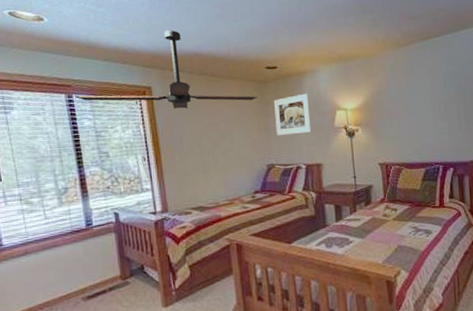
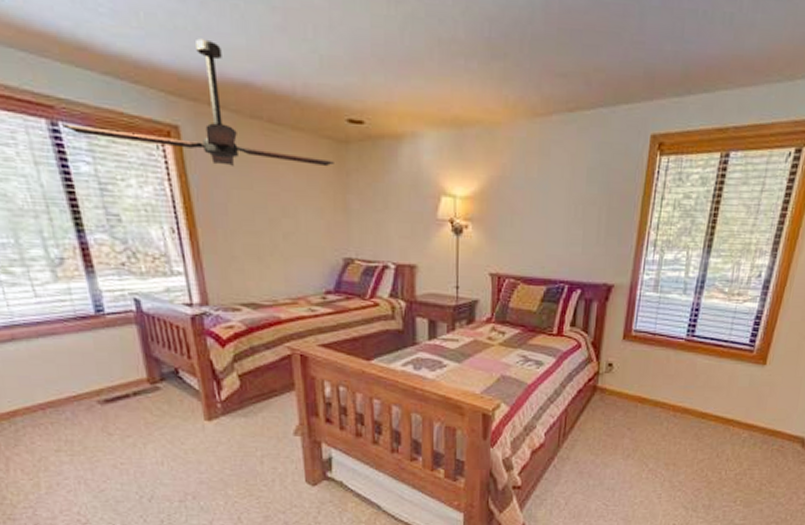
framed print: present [274,93,312,136] -> none [357,166,406,222]

